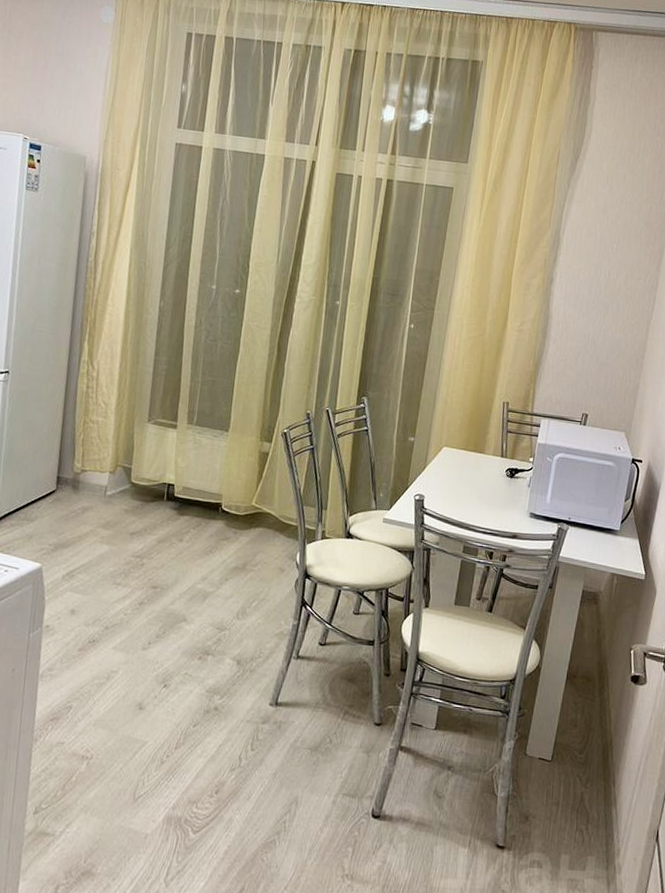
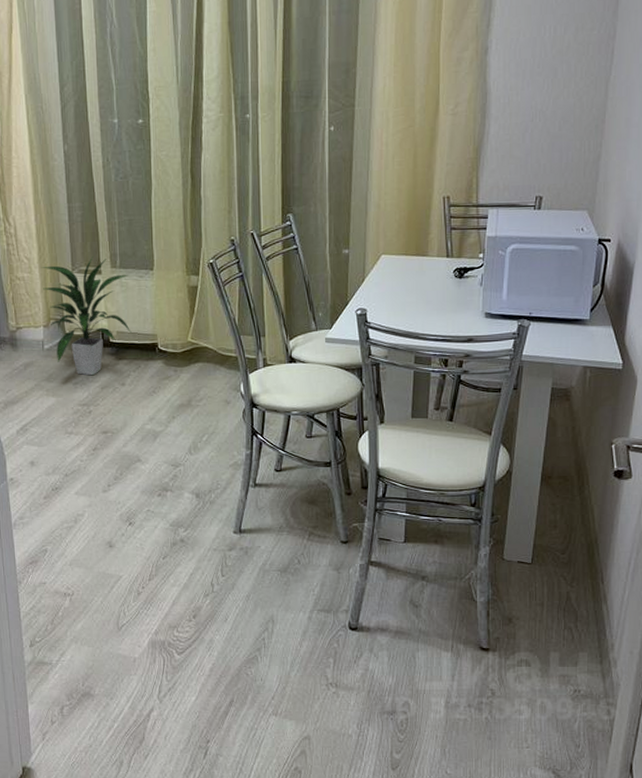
indoor plant: none [115,409,203,528] -> present [41,255,132,376]

